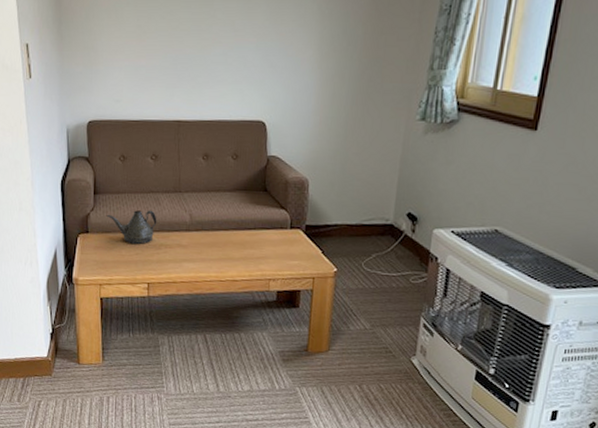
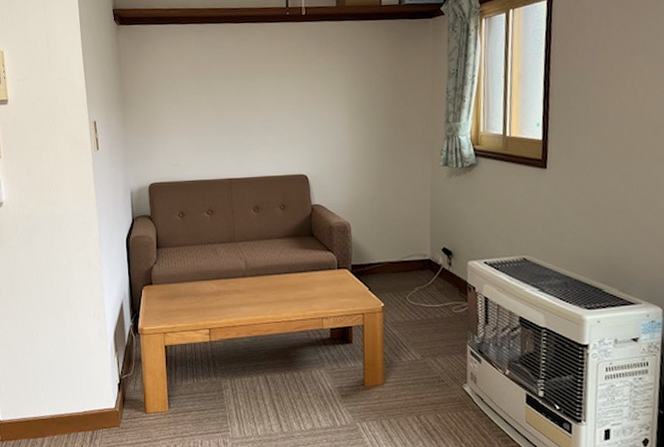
teapot: present [107,210,157,245] -> none [169,260,215,293]

